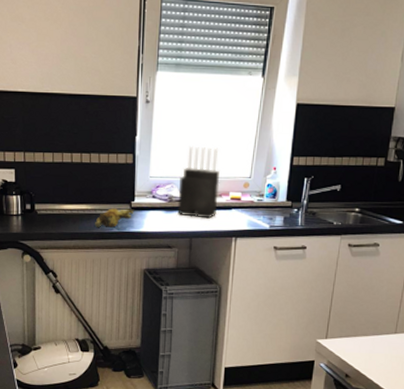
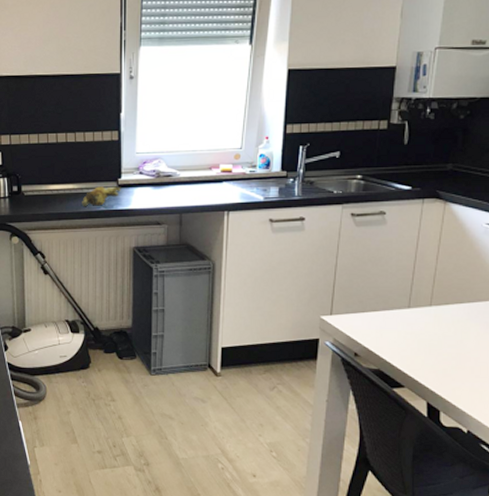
knife block: present [177,146,220,219] -> none [166,119,209,193]

